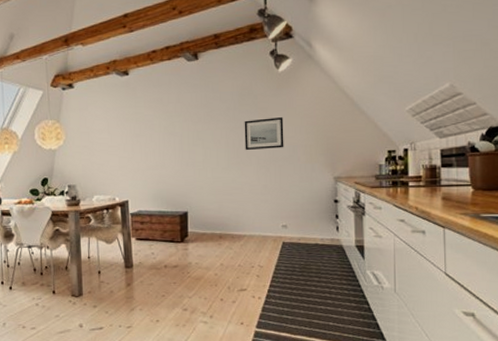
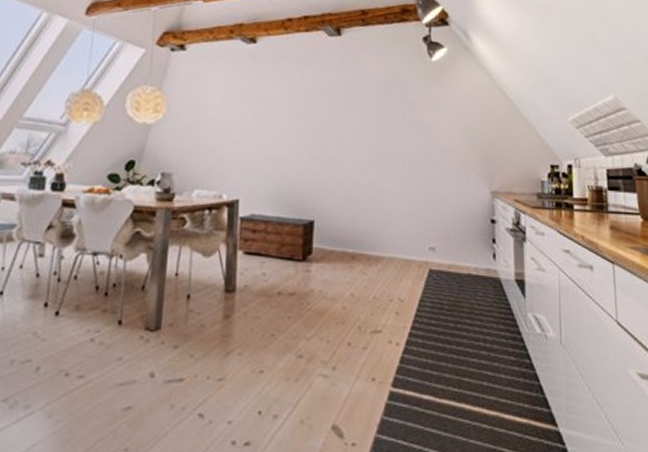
wall art: present [244,117,284,151] -> none [389,112,435,151]

